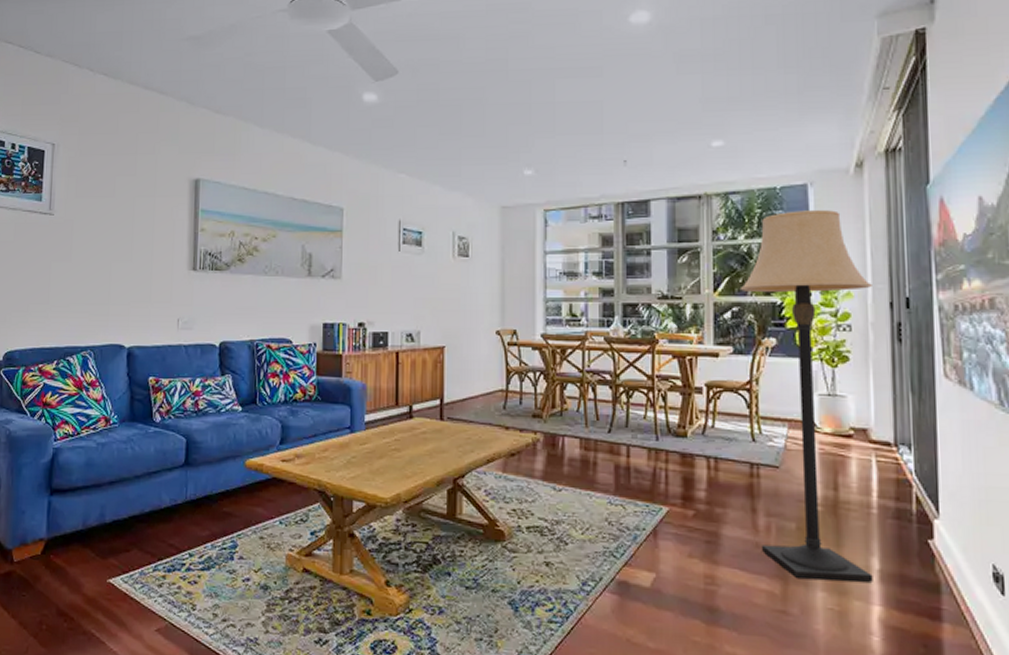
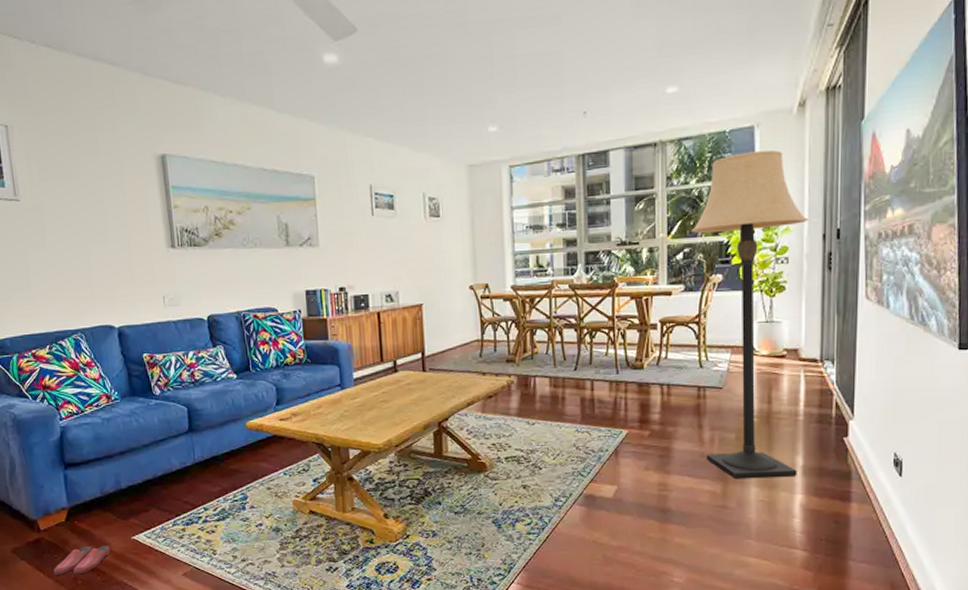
slippers: none [19,586,83,619] -> present [54,546,111,576]

